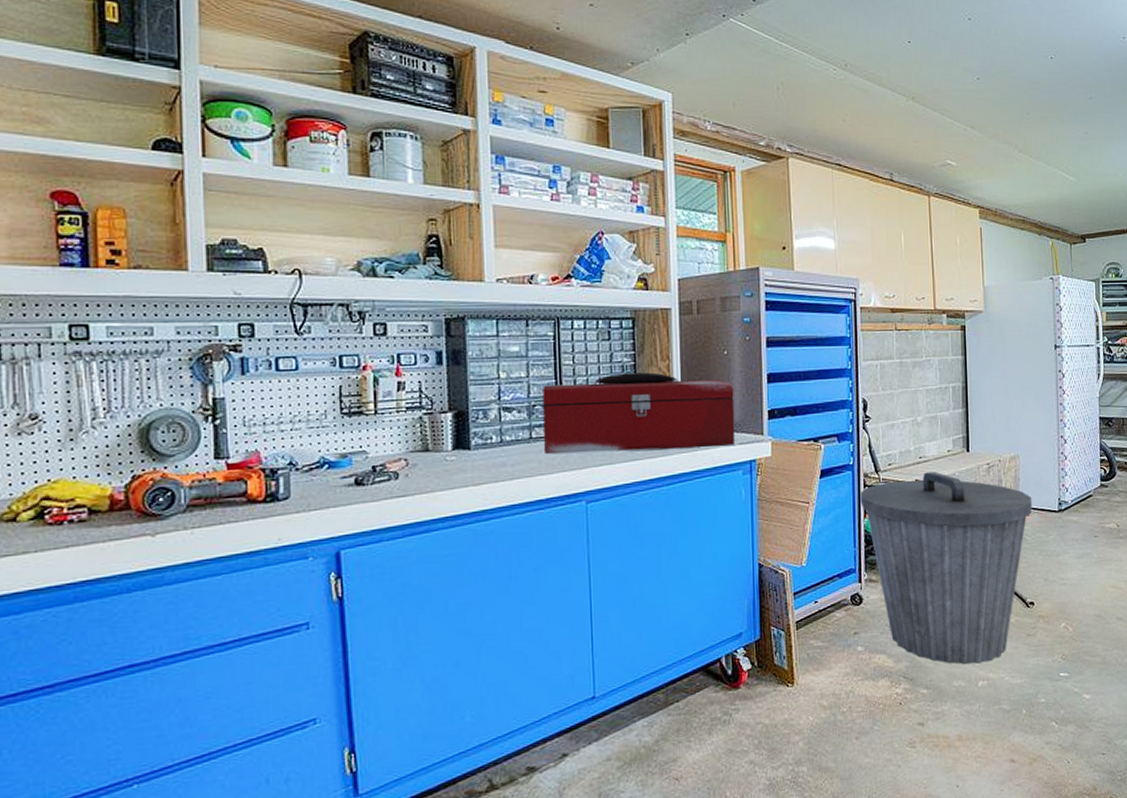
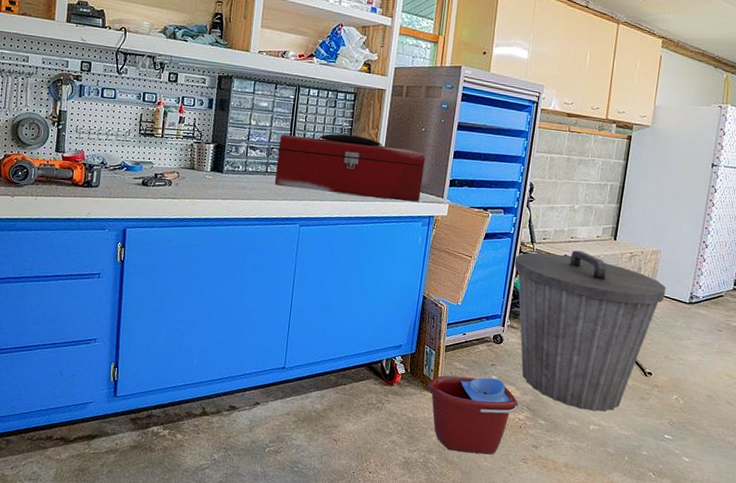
bucket: none [783,649,894,755] -> present [428,375,519,455]

